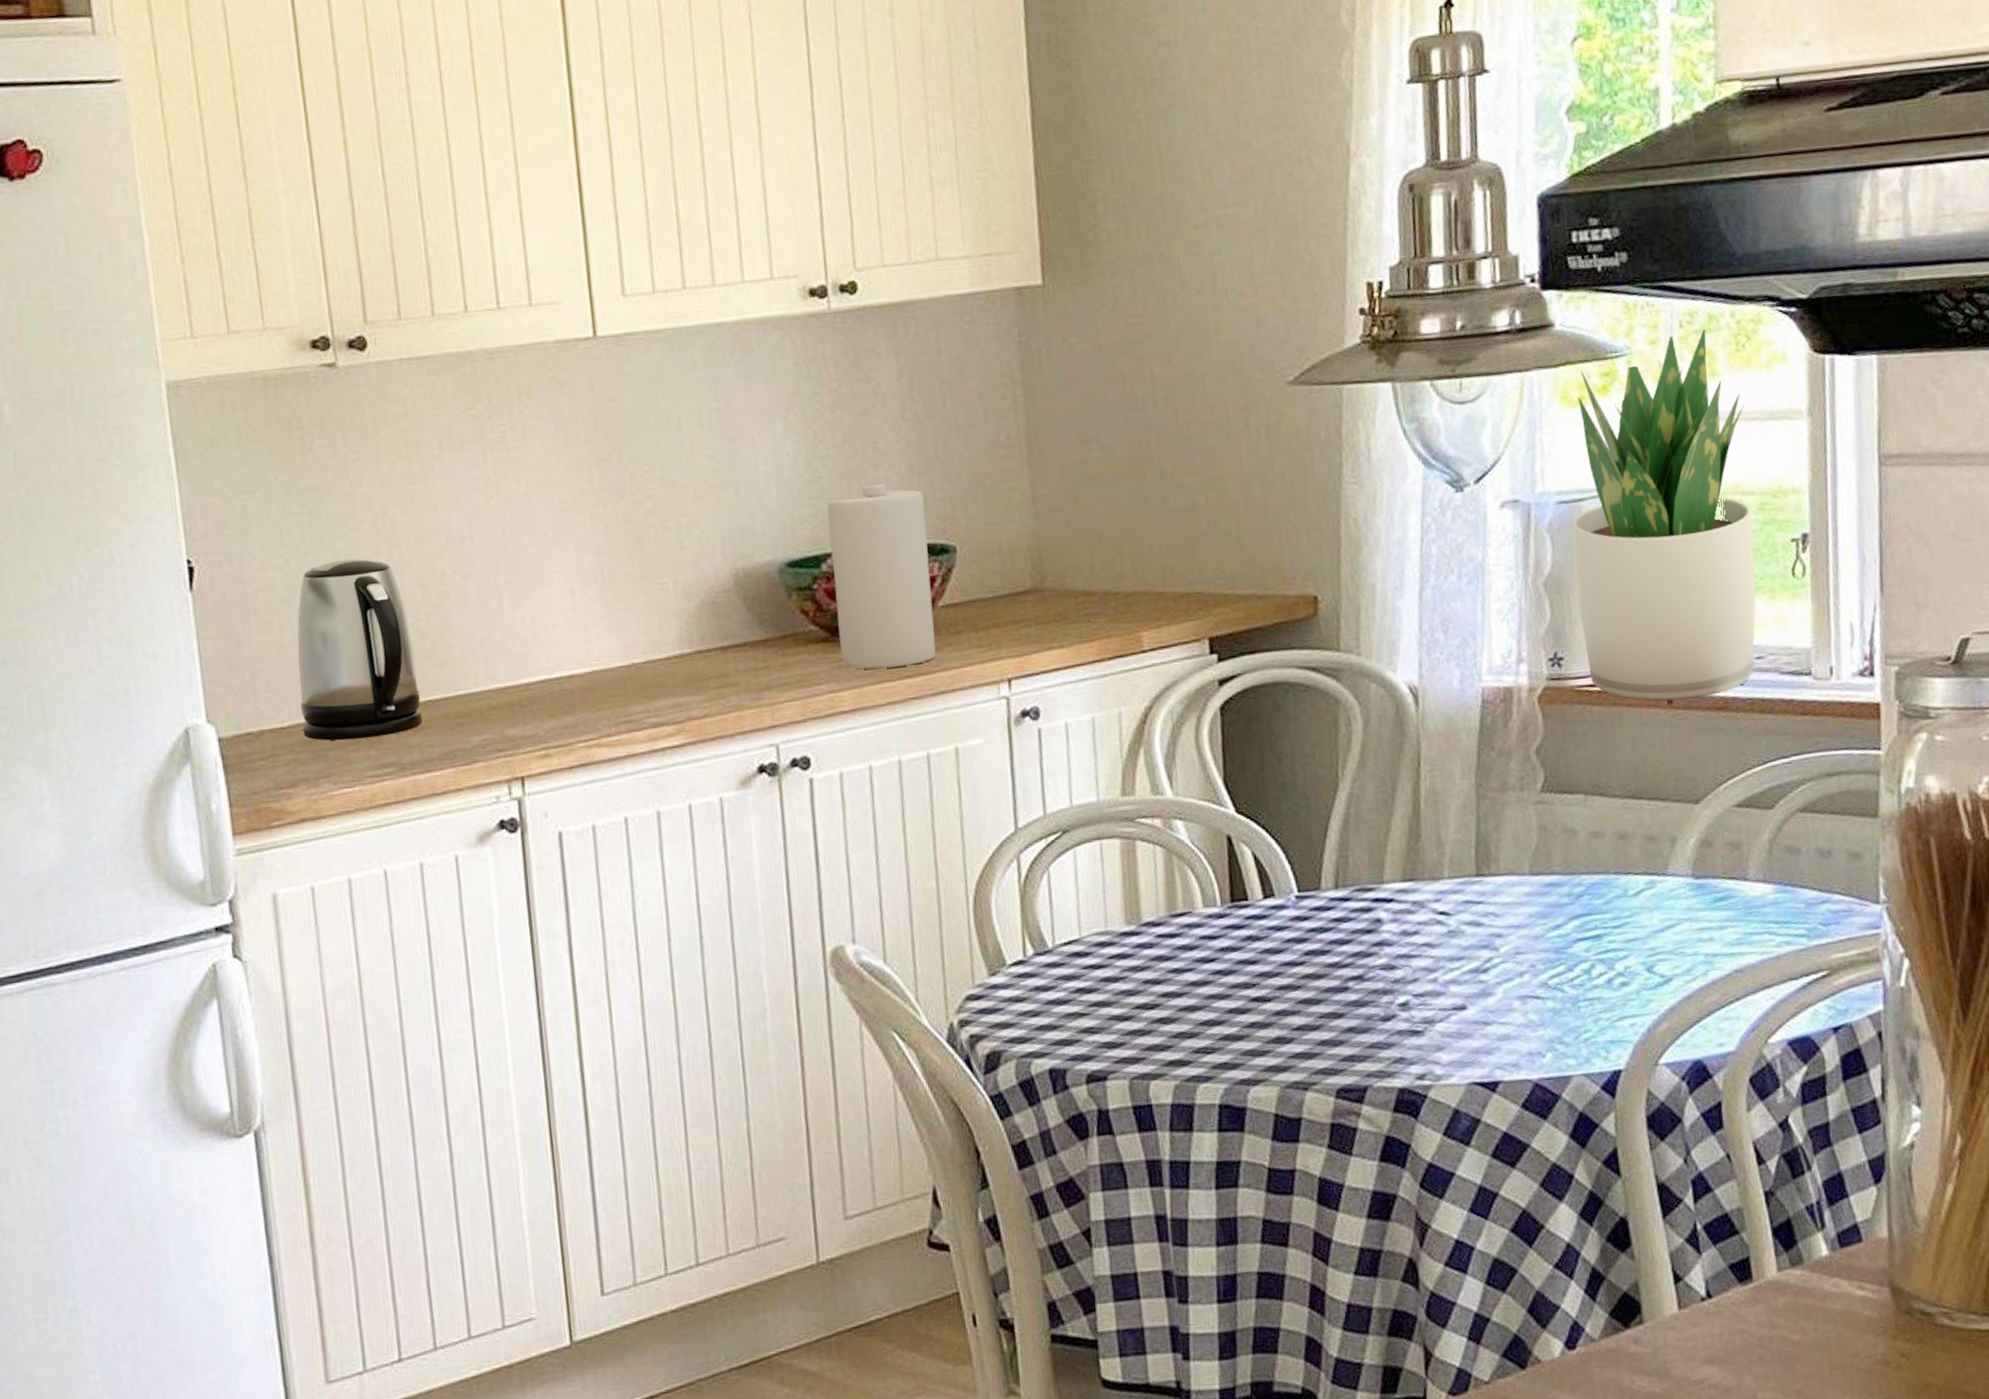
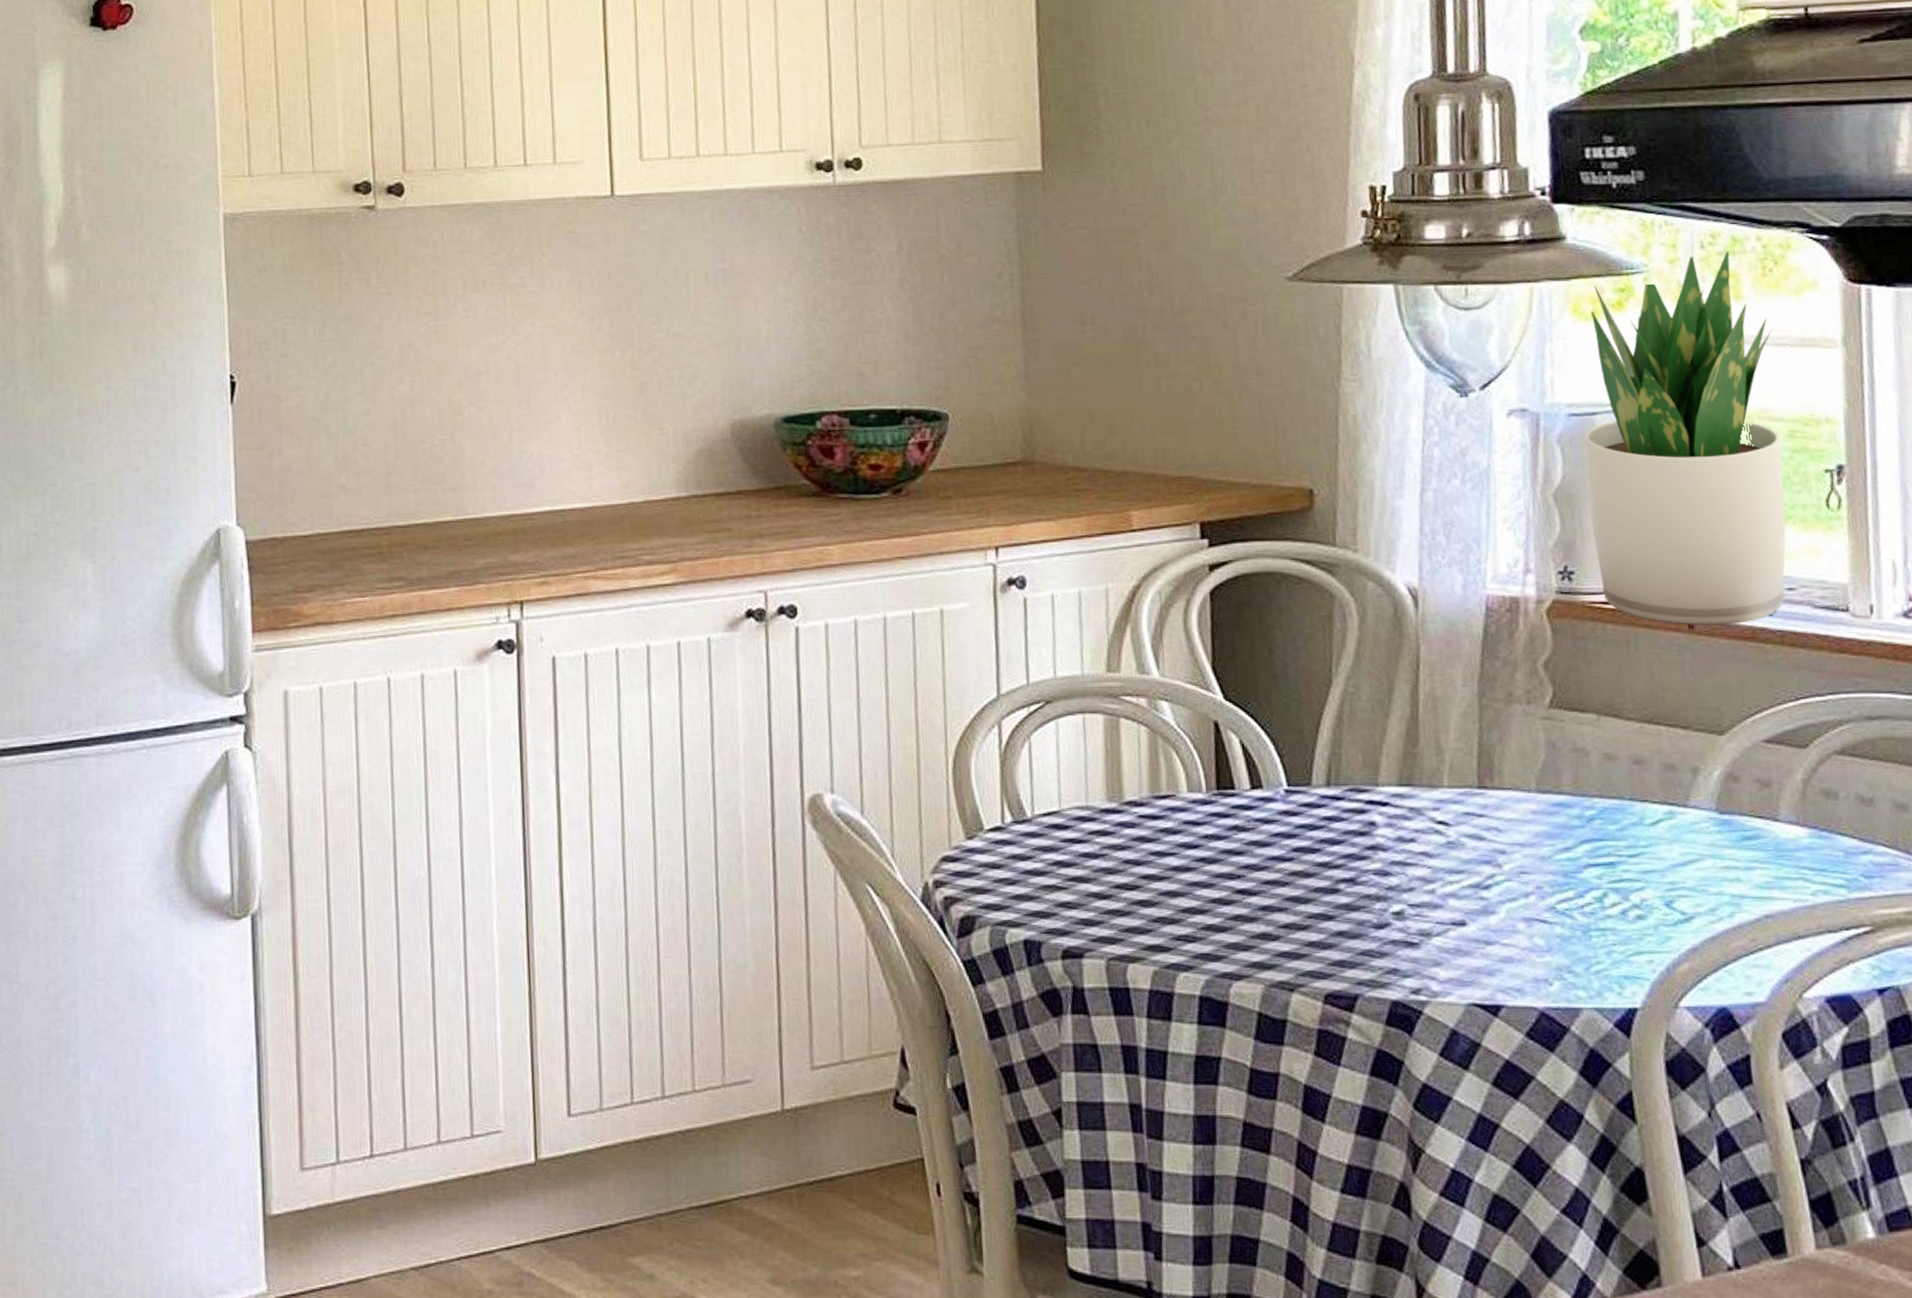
kettle: present [297,558,423,742] -> none [321,384,432,553]
paper towel holder: present [827,484,936,670] -> none [824,350,925,527]

